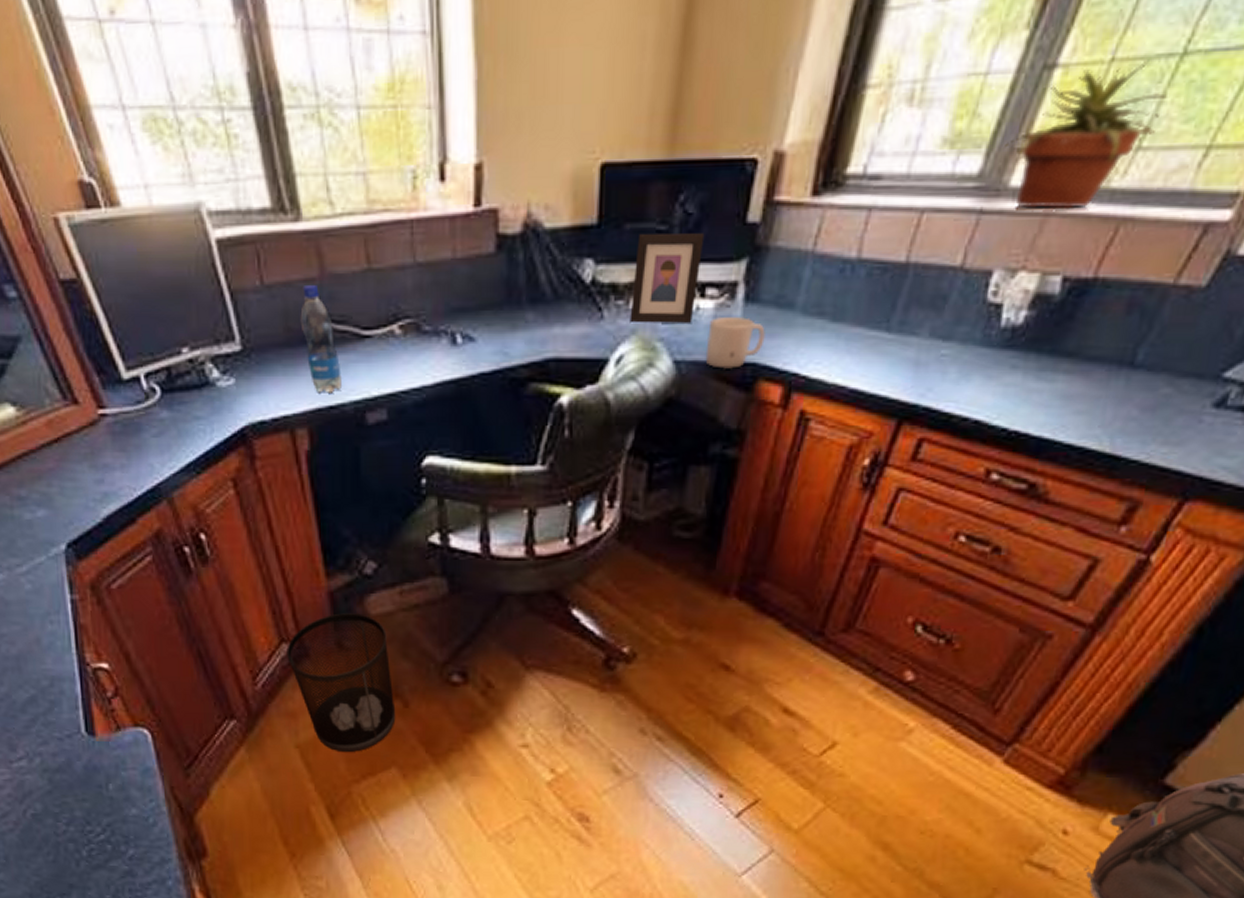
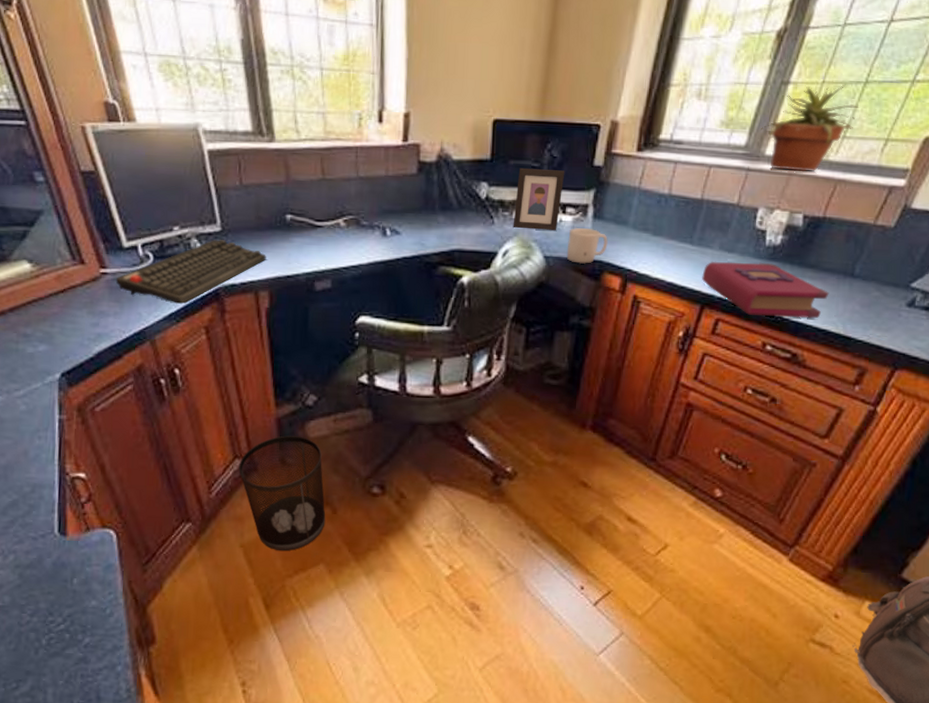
computer keyboard: none [117,362,302,450] -> present [115,239,266,304]
bottle: present [300,284,342,393] -> none [268,186,298,266]
book: none [901,352,1093,432] -> present [702,261,829,318]

